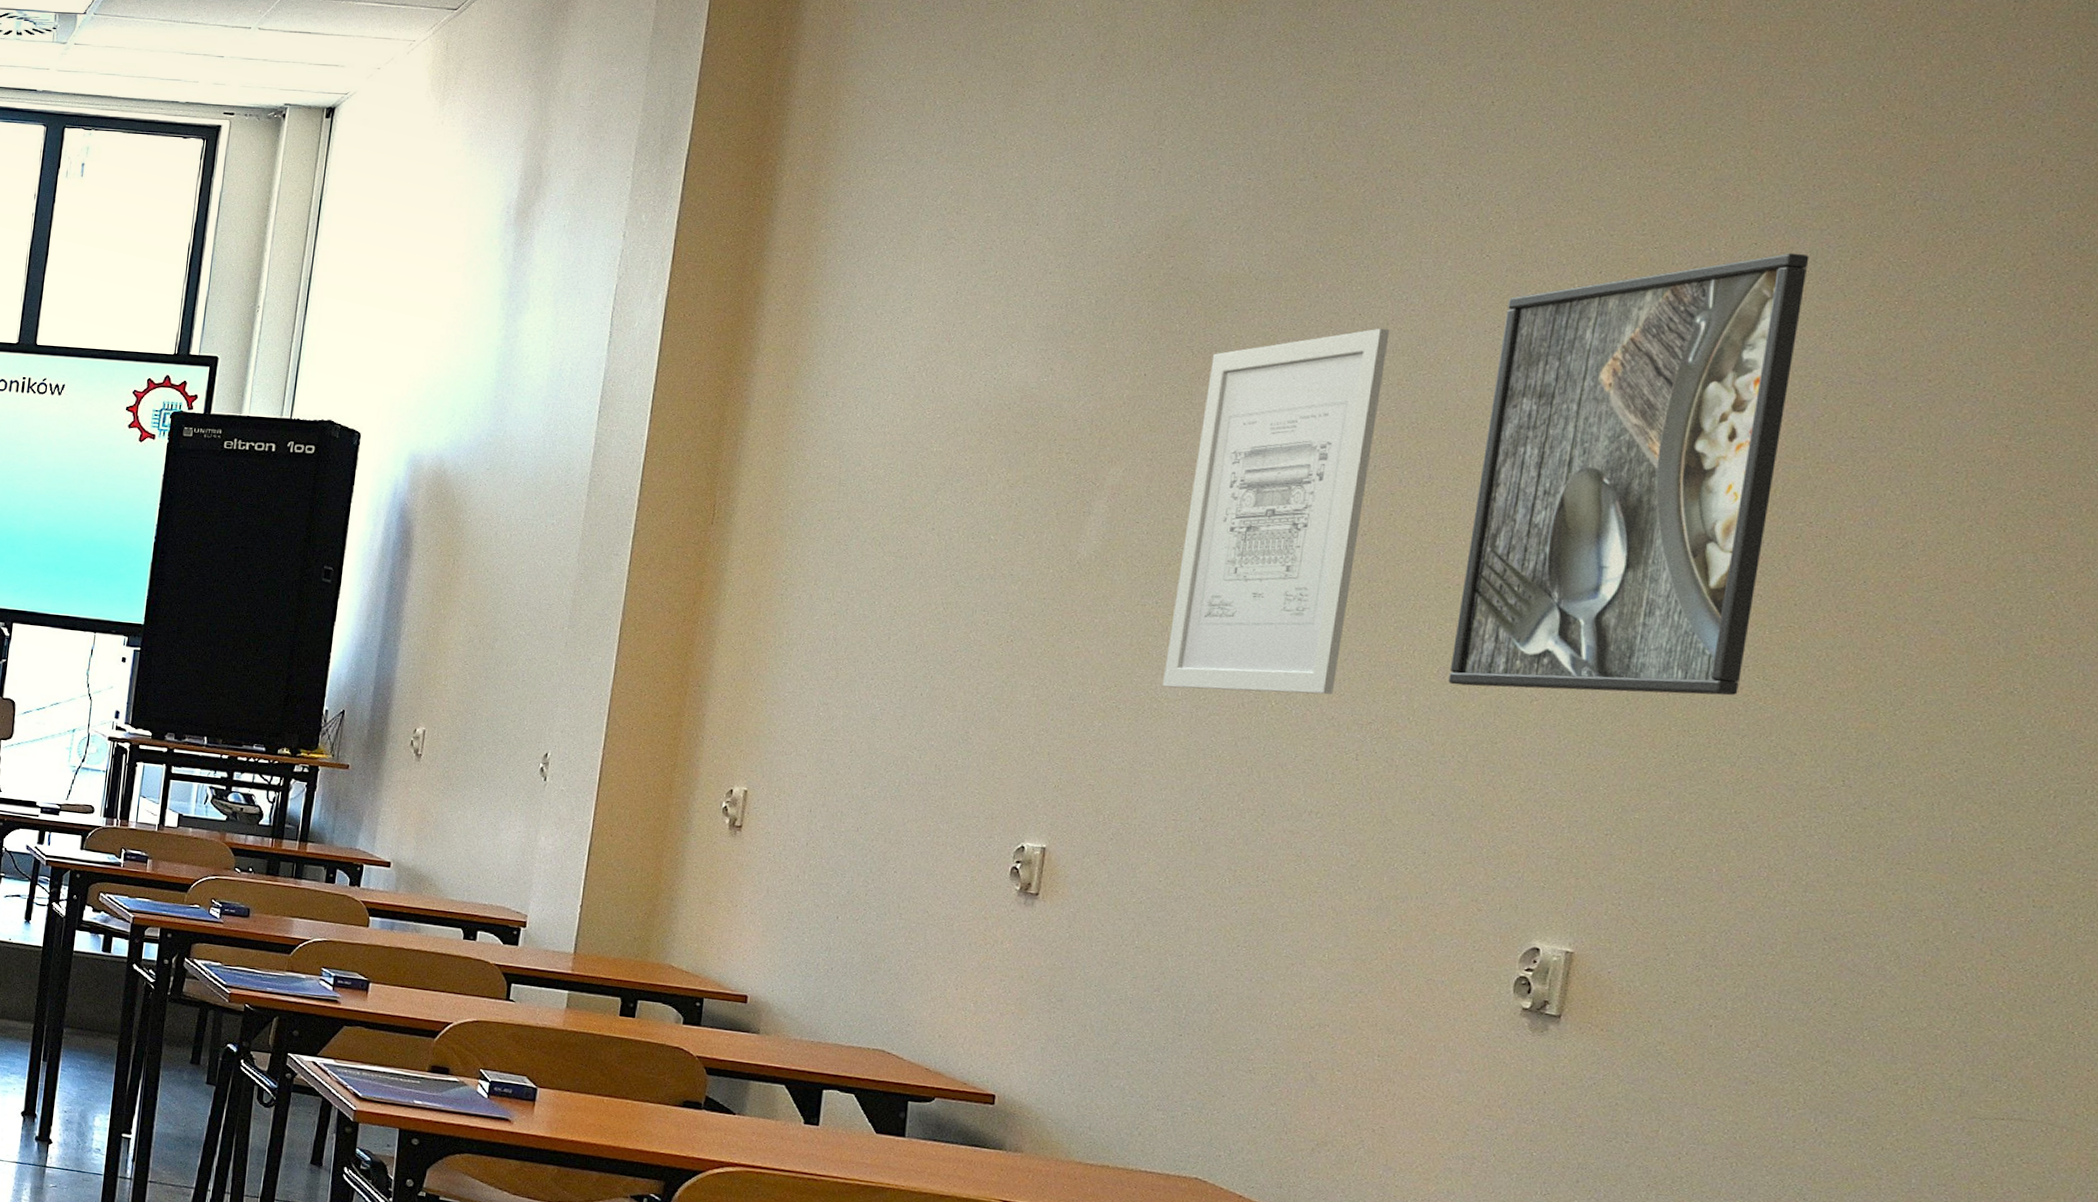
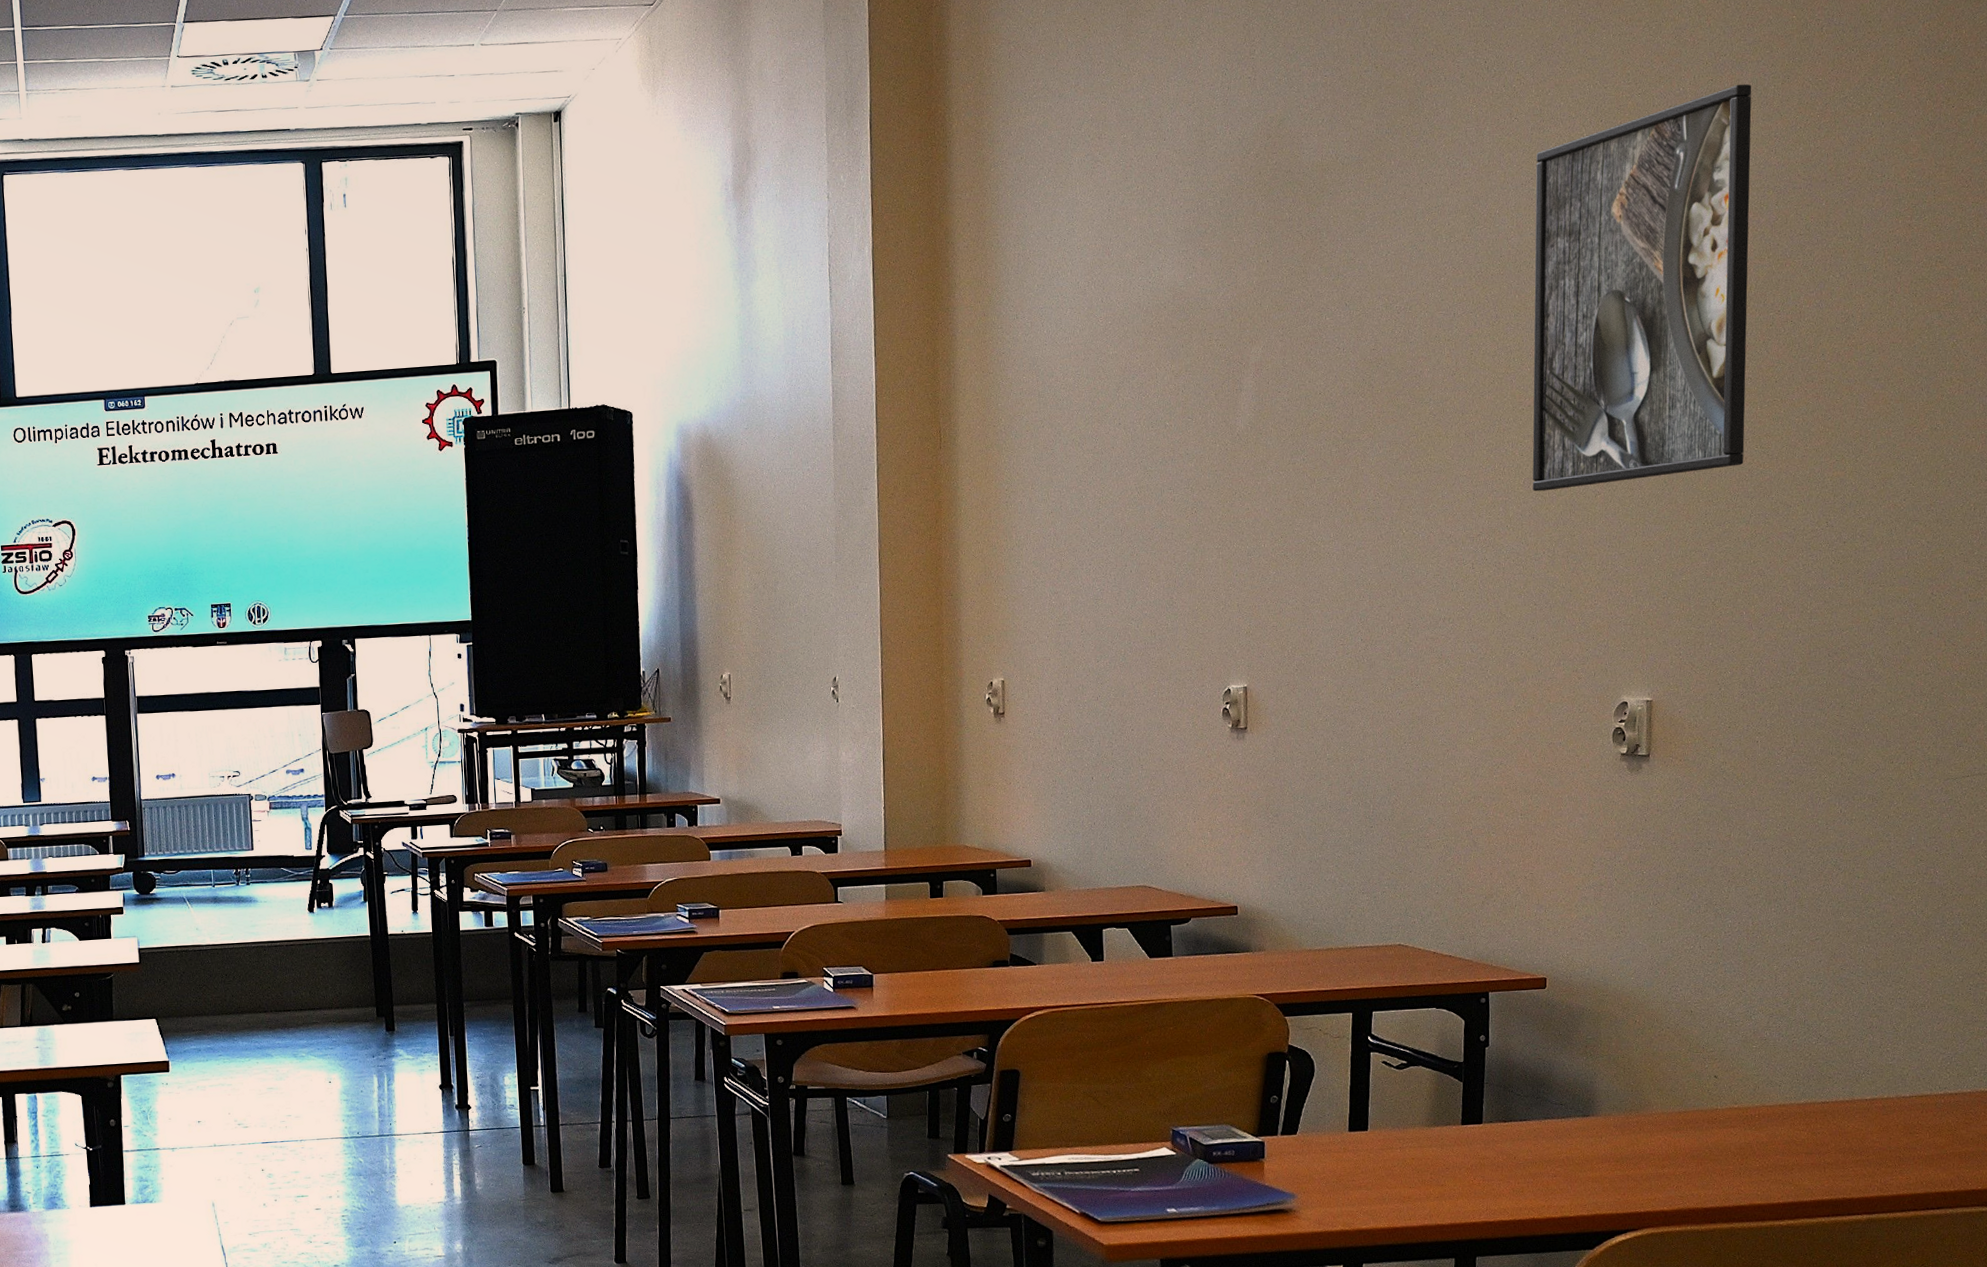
wall art: present [1162,328,1390,695] -> none [1317,193,1451,531]

